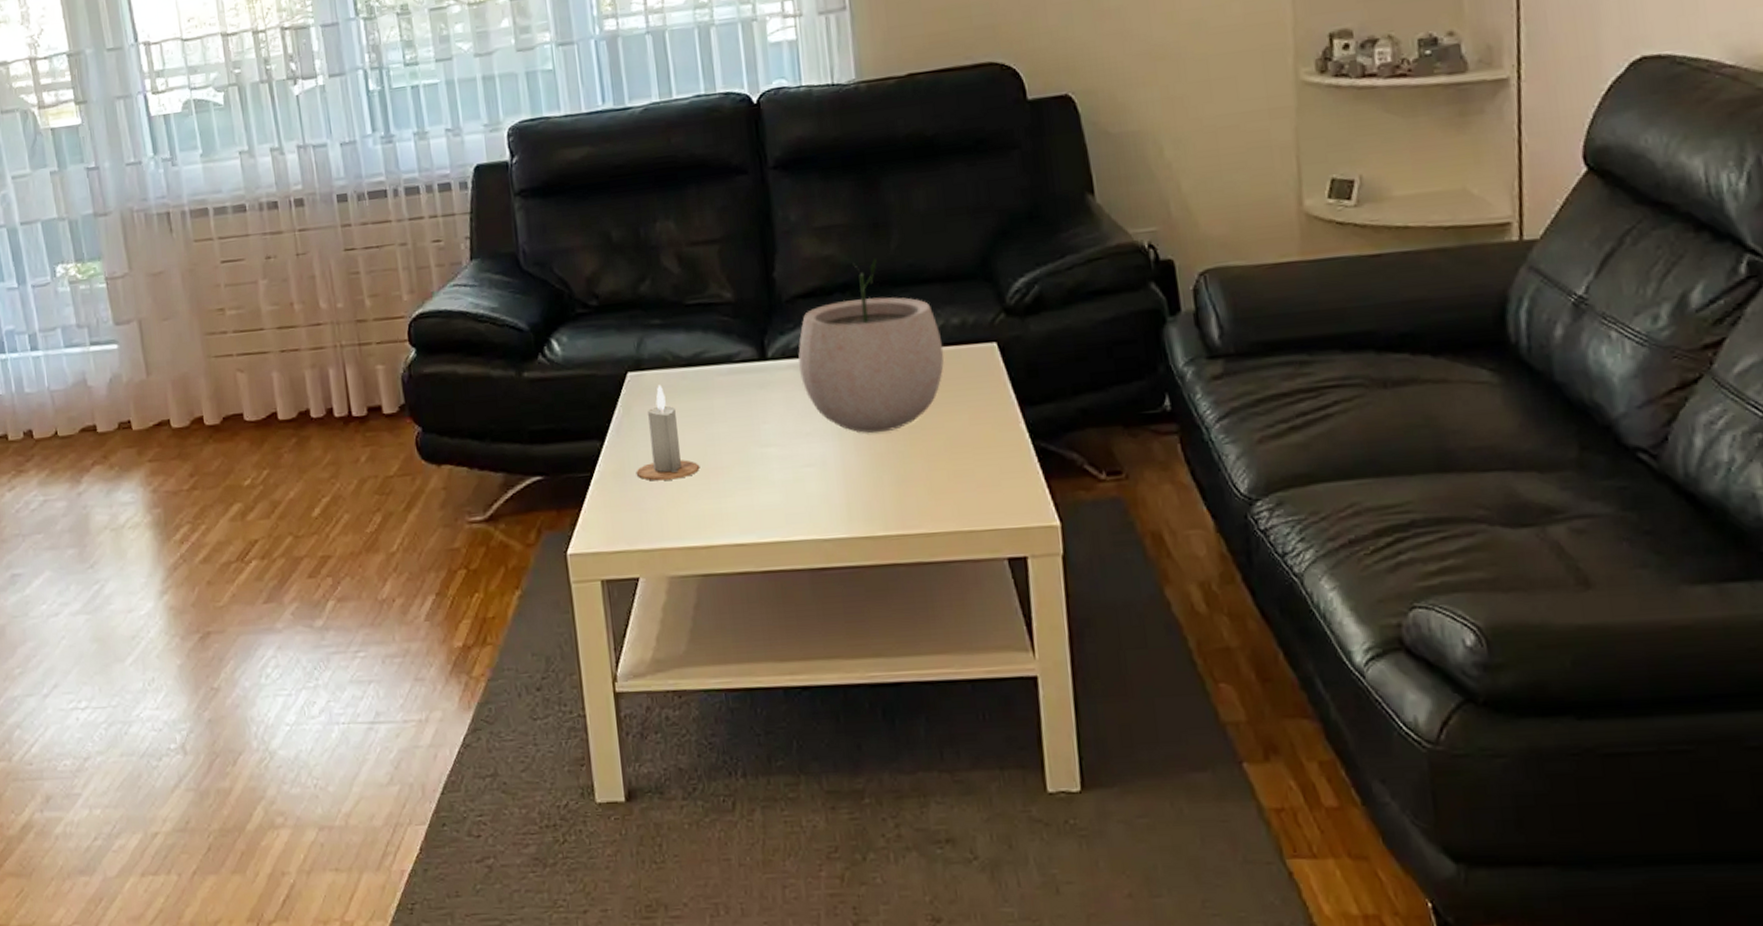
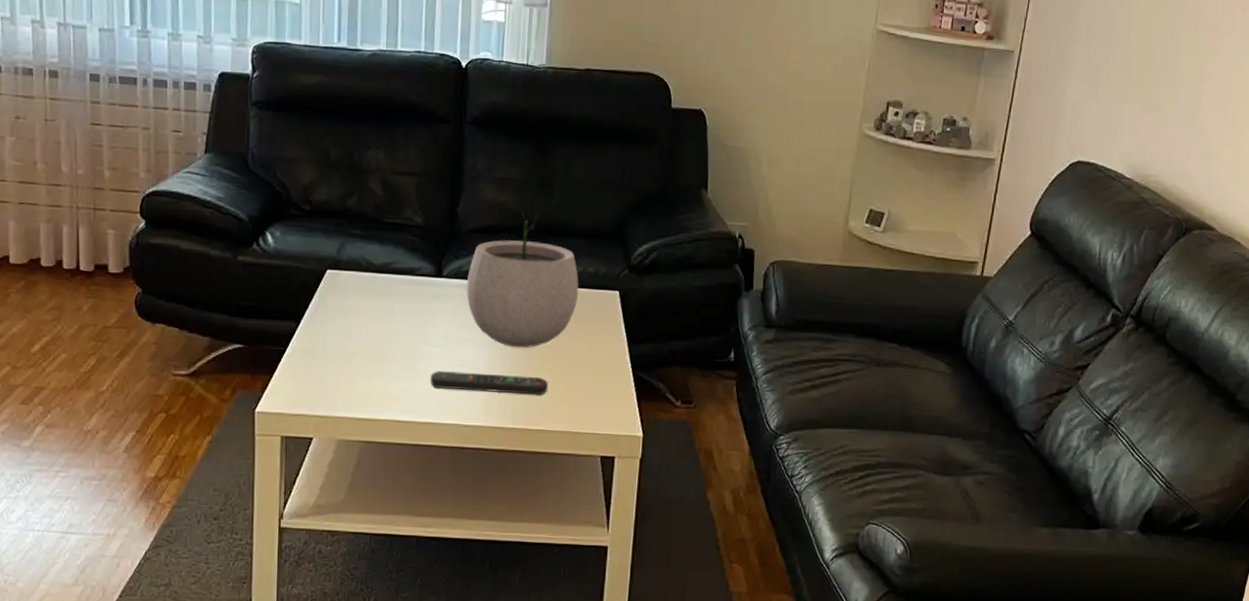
candle: present [636,384,700,481] -> none [322,283,376,363]
remote control: none [771,466,923,498] -> present [430,370,548,395]

